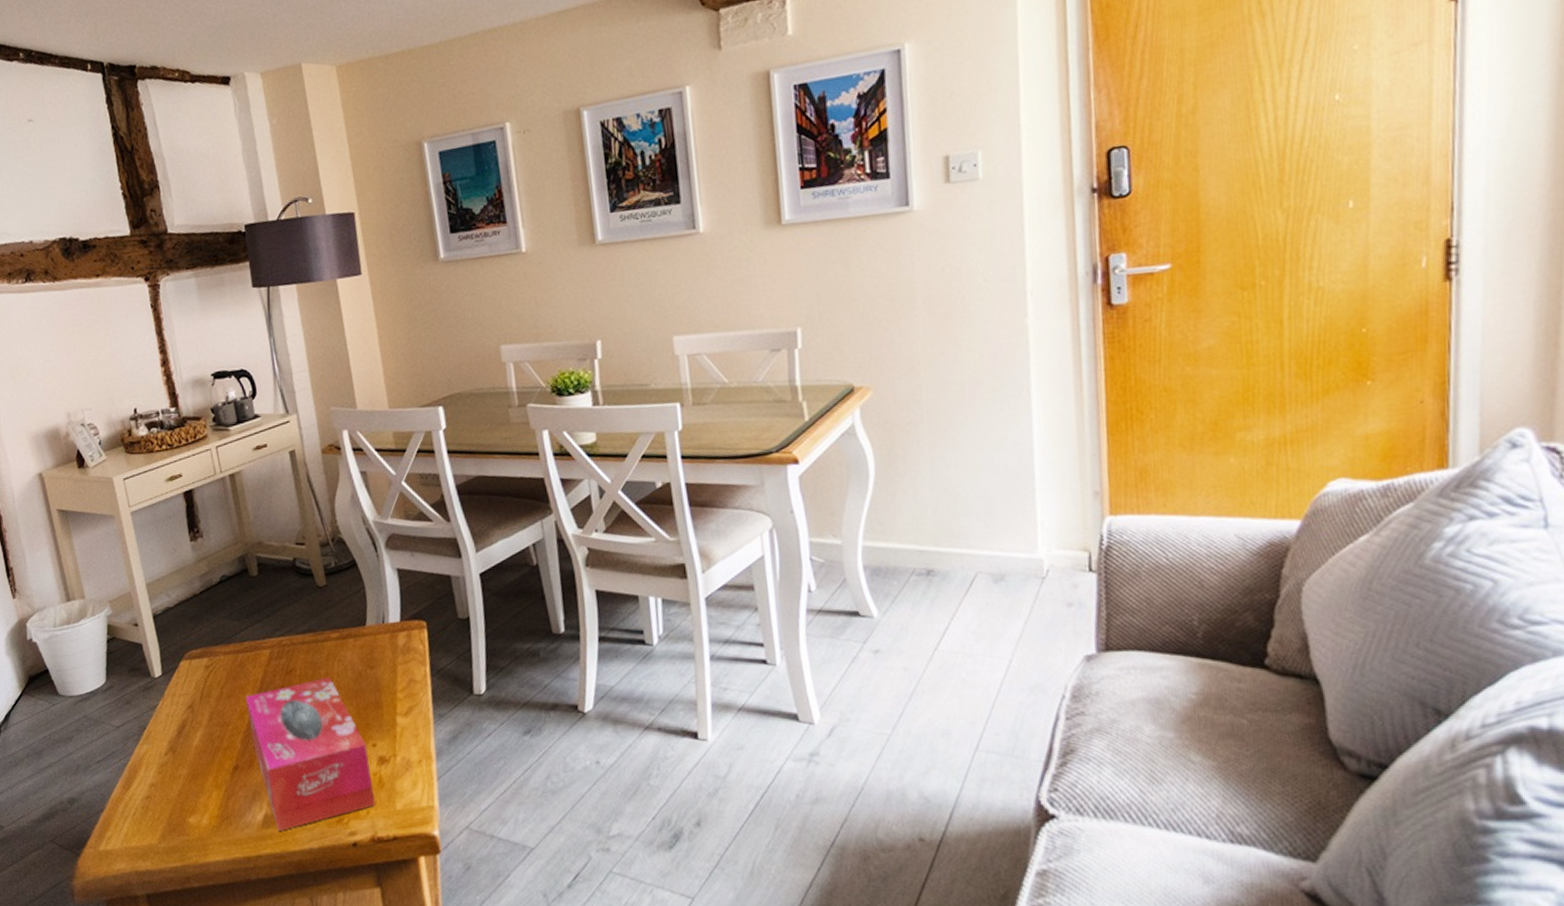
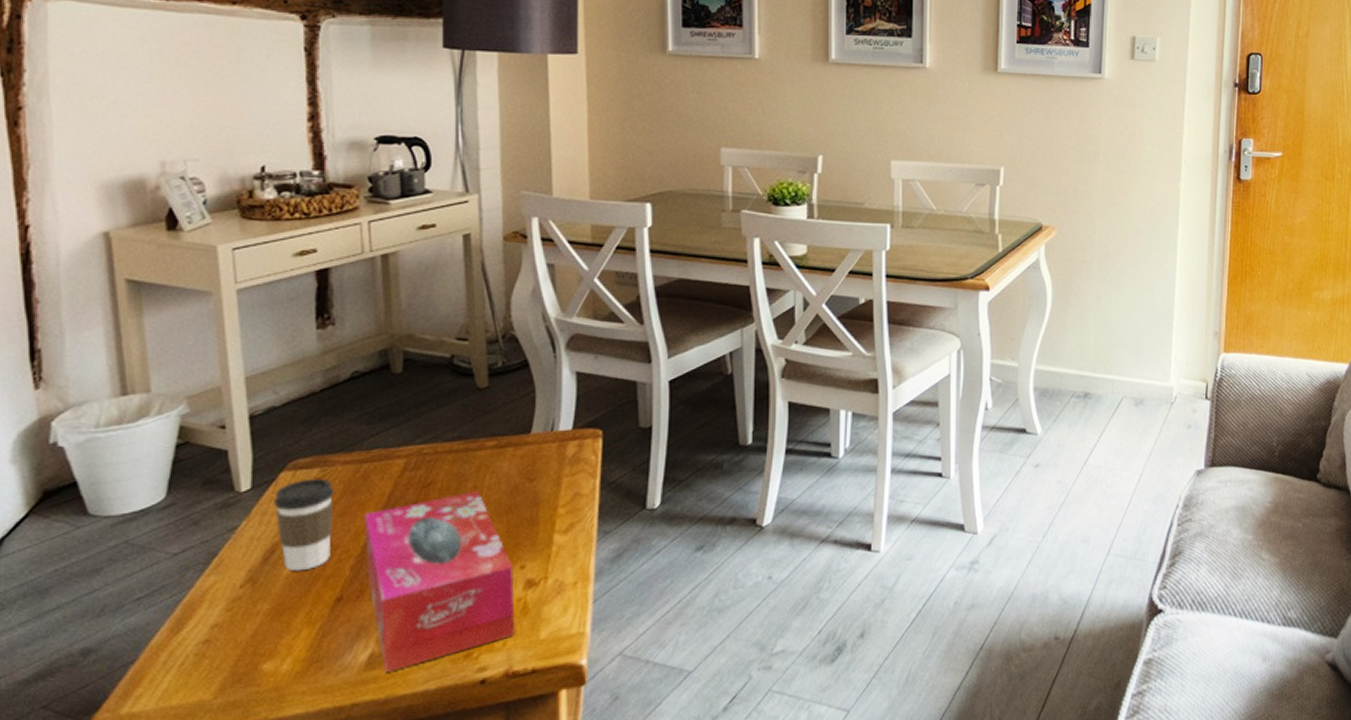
coffee cup: none [178,666,225,743] -> present [273,478,335,572]

